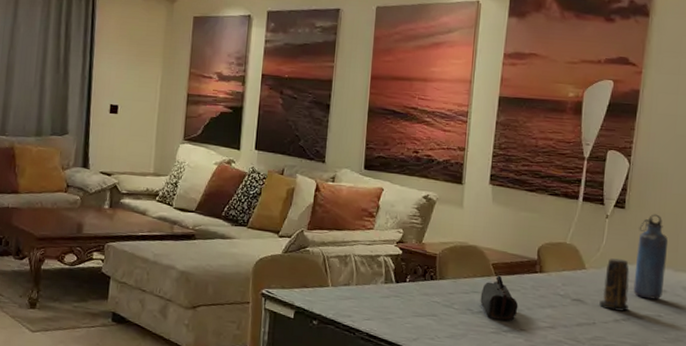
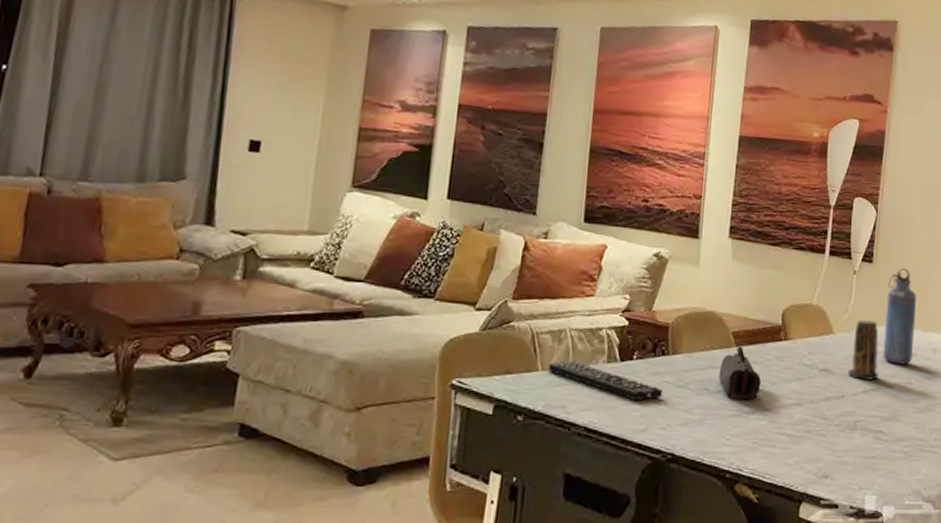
remote control: none [337,280,431,316] -> present [548,361,662,402]

